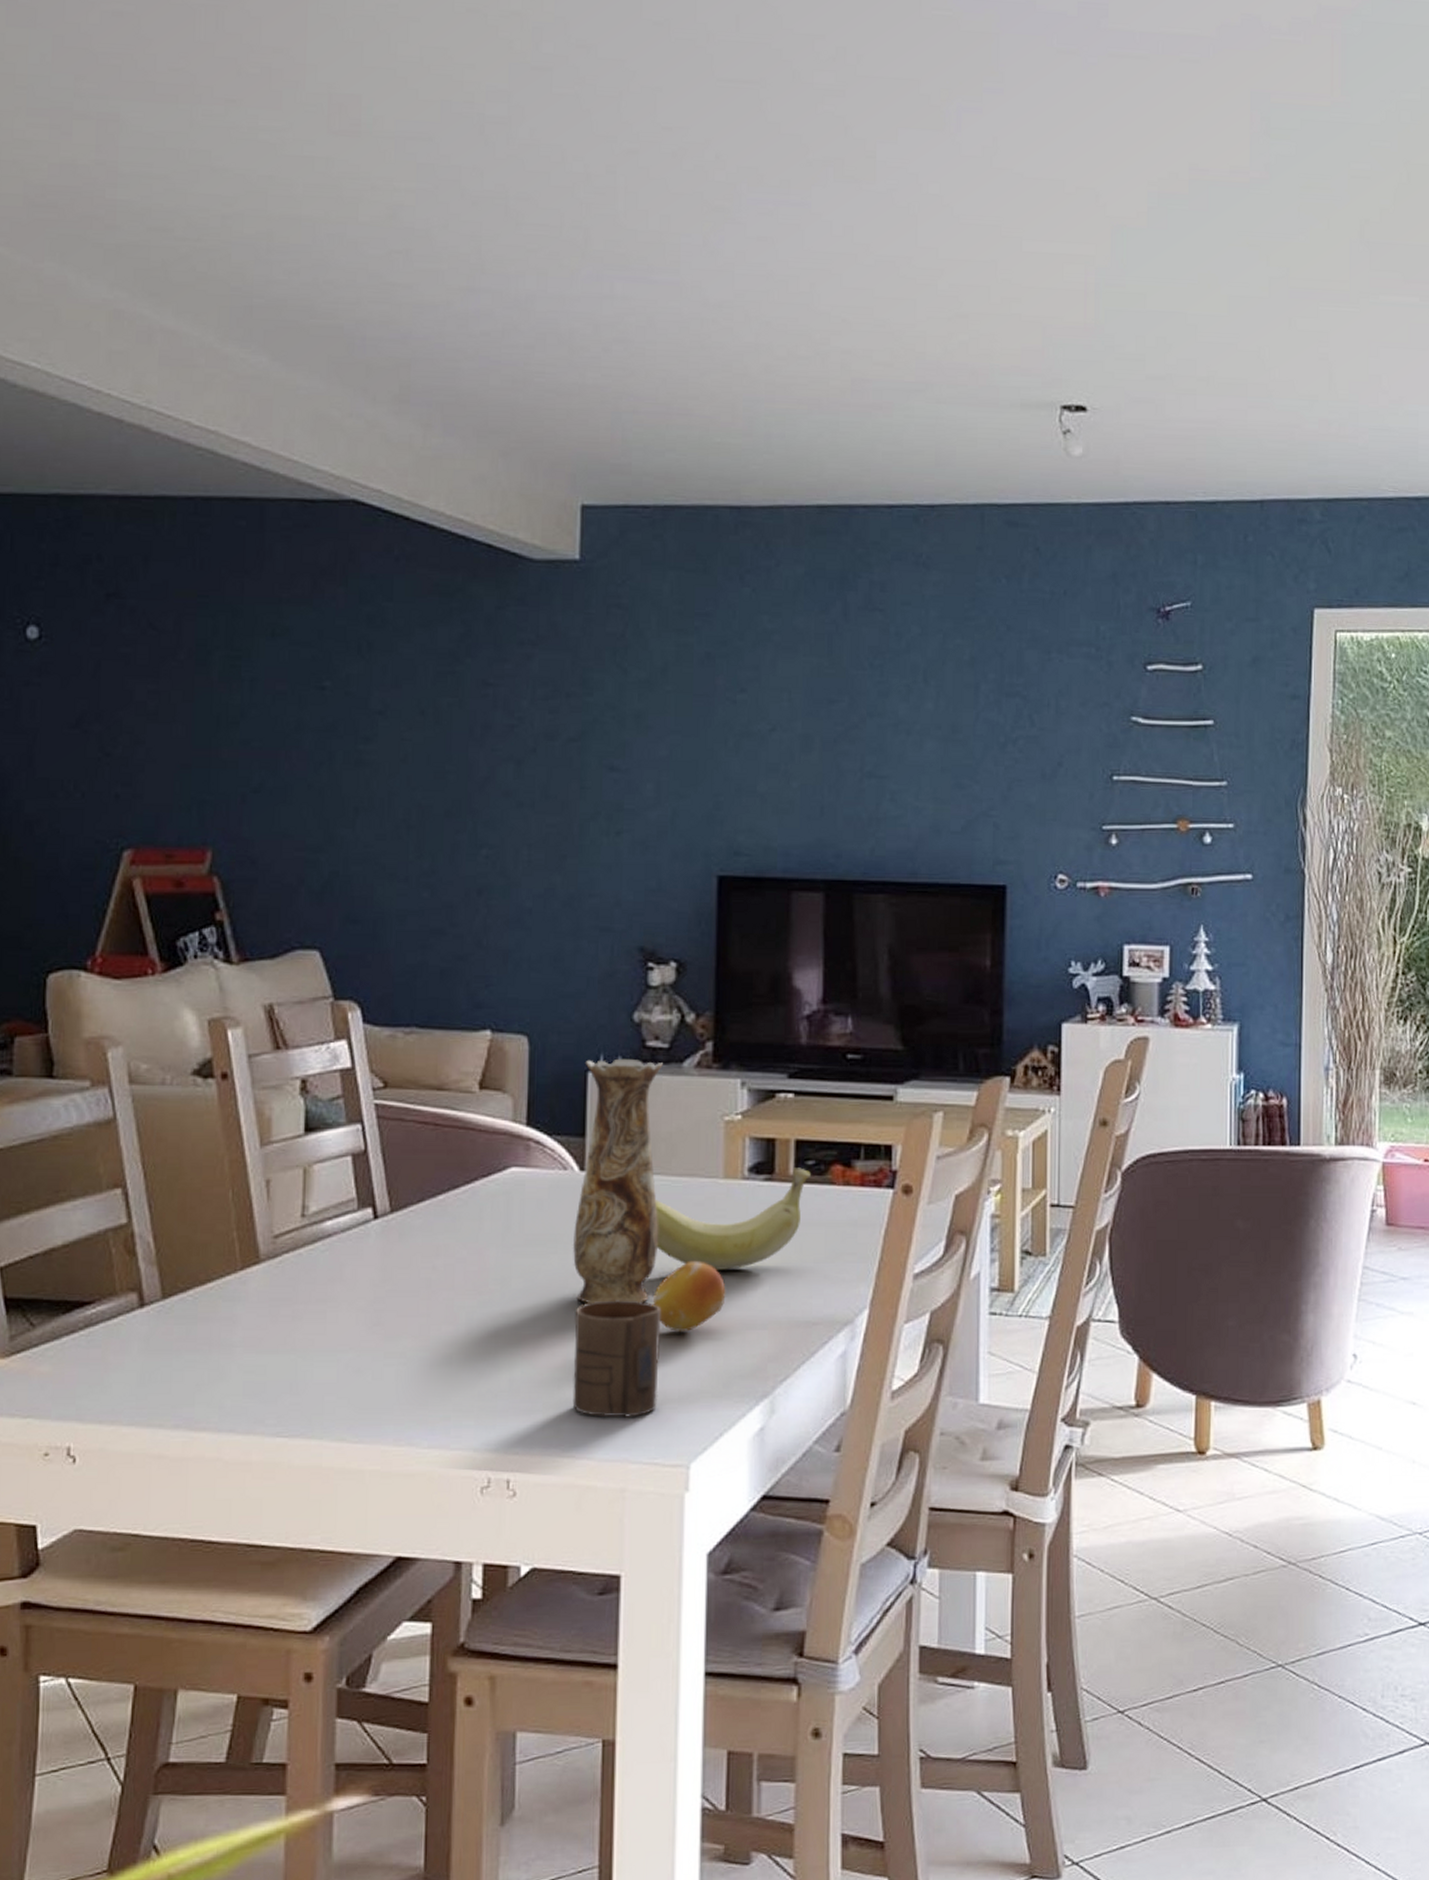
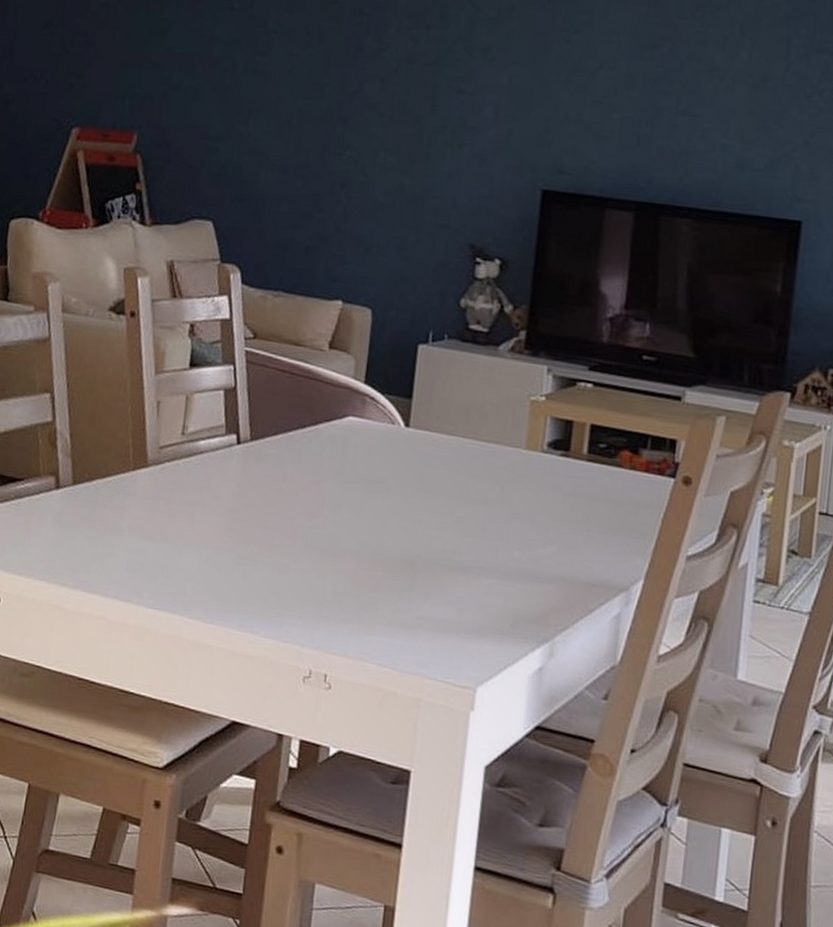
vase: present [572,1058,663,1303] -> none [393,334,482,545]
cup: present [572,1300,660,1417] -> none [383,537,463,640]
fruit: present [653,1262,726,1331] -> none [457,516,520,575]
banana: present [655,1168,811,1270] -> none [463,448,602,529]

